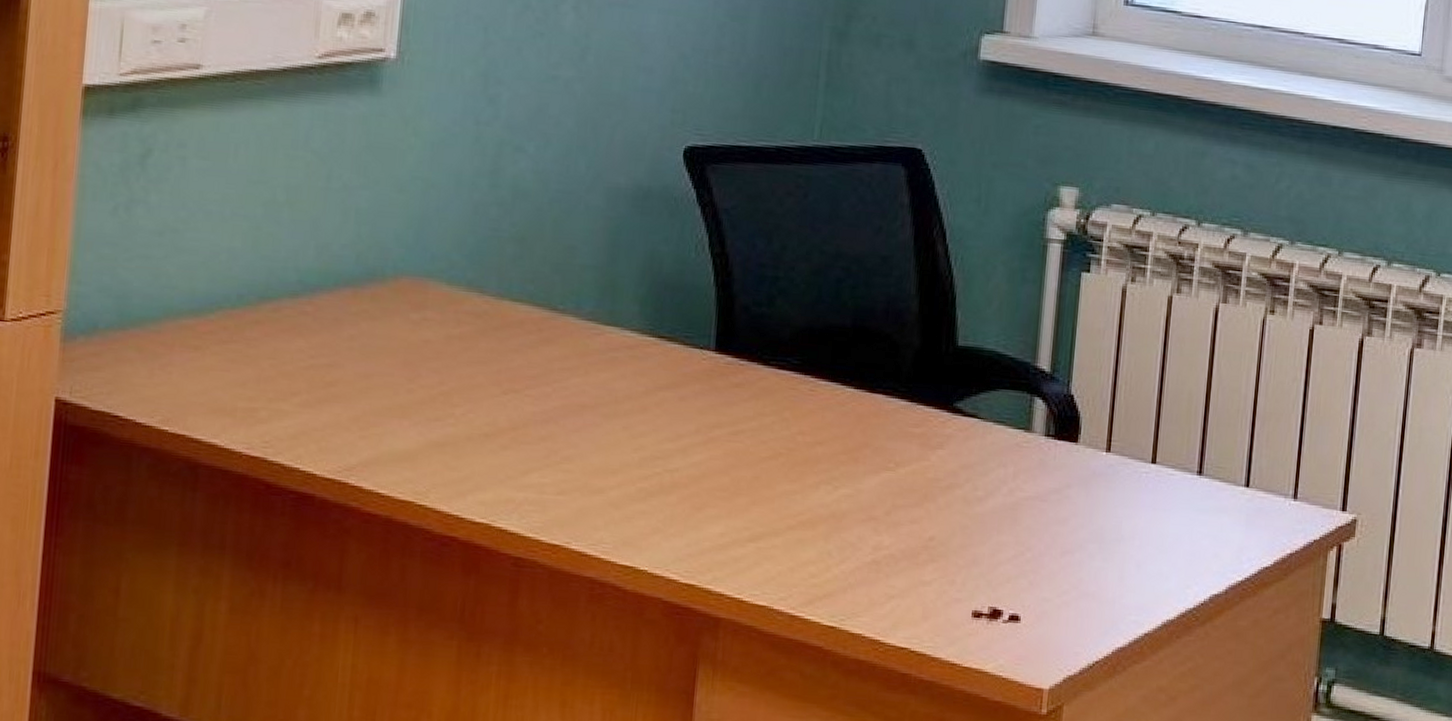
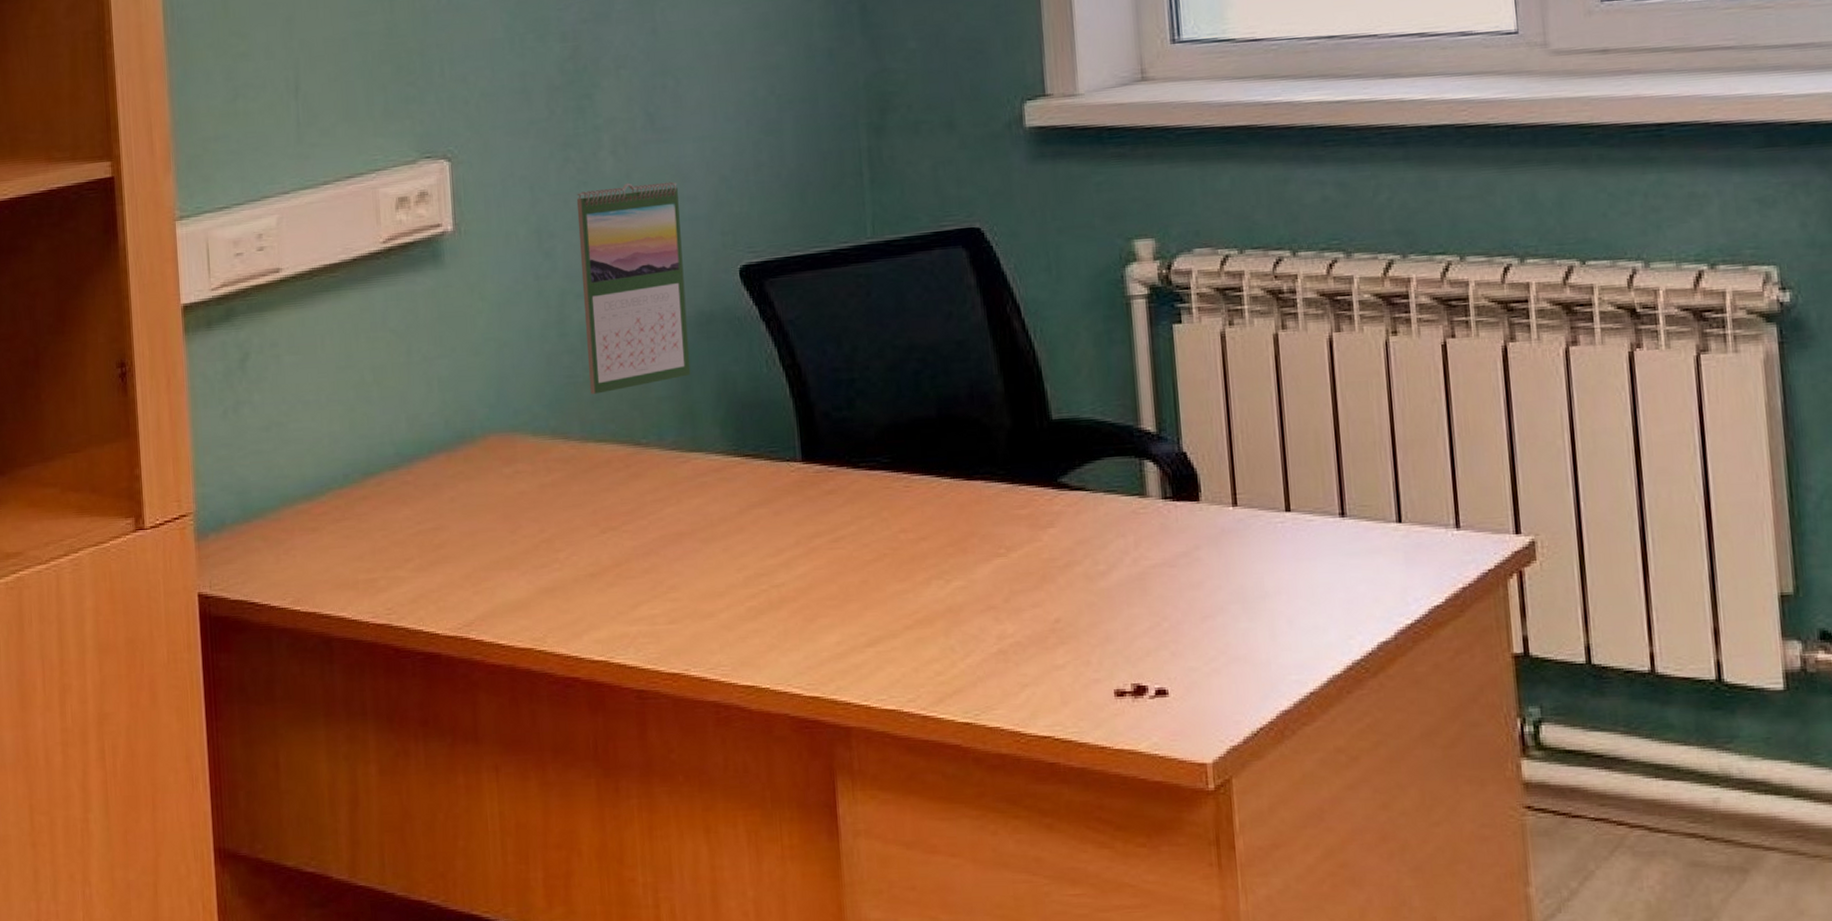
calendar: none [513,42,635,252] -> present [576,181,691,394]

